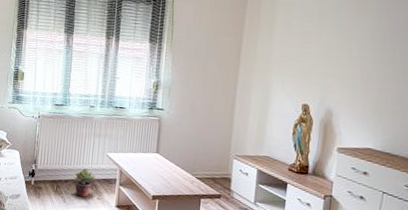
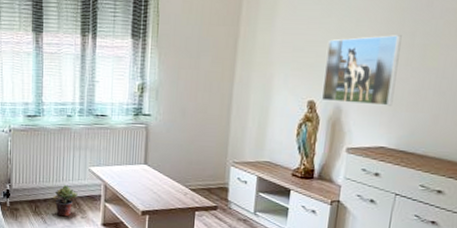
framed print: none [314,51,384,113] -> present [321,35,402,106]

